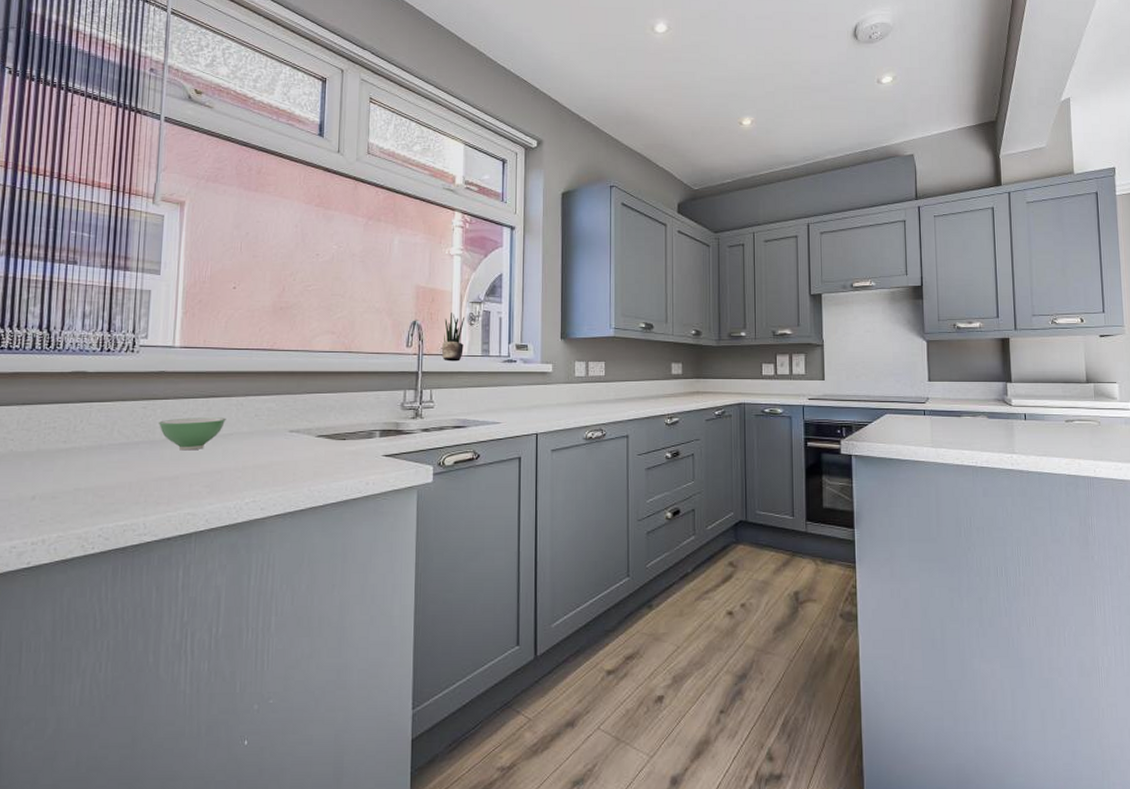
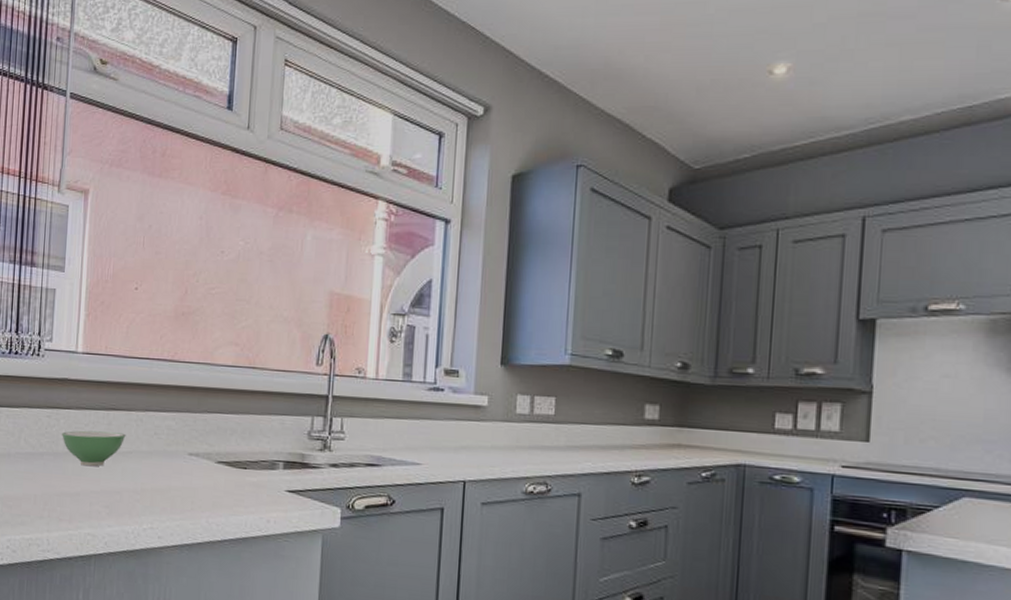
potted plant: present [441,311,465,362] -> none [355,324,385,386]

